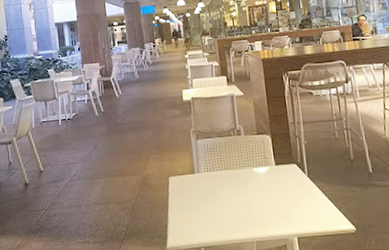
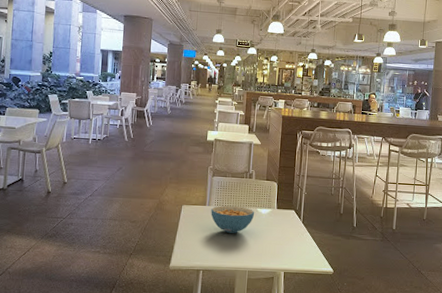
cereal bowl: none [201,168,251,201] -> present [211,205,255,233]

